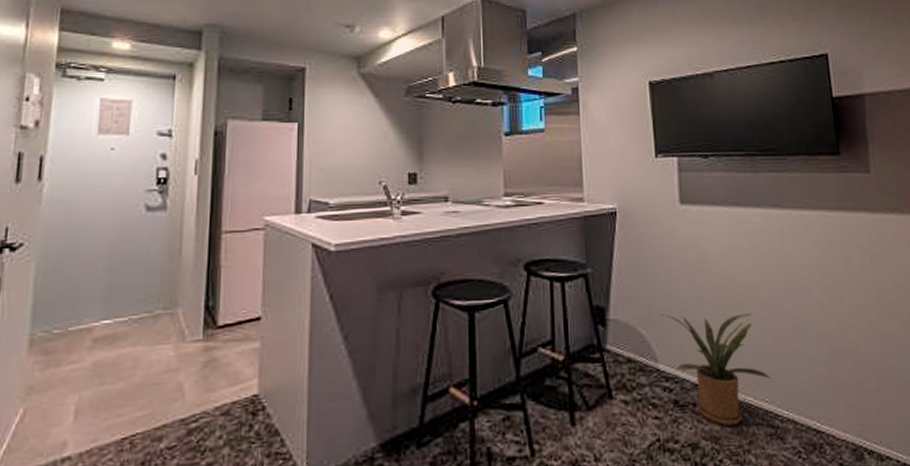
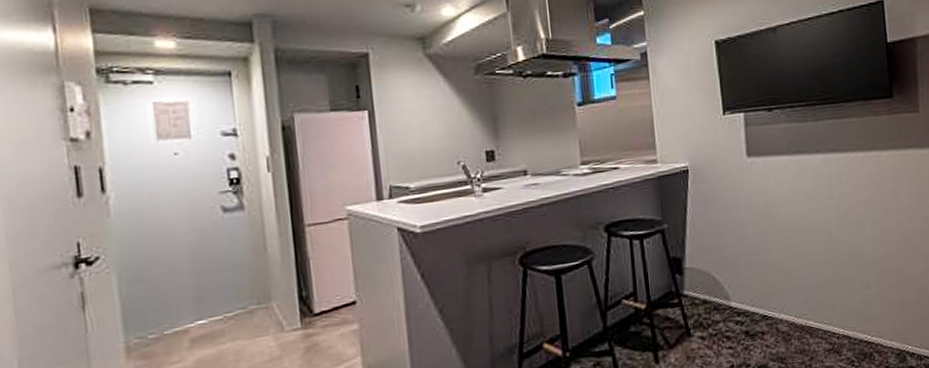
house plant: present [659,313,773,426] -> none [730,249,831,348]

